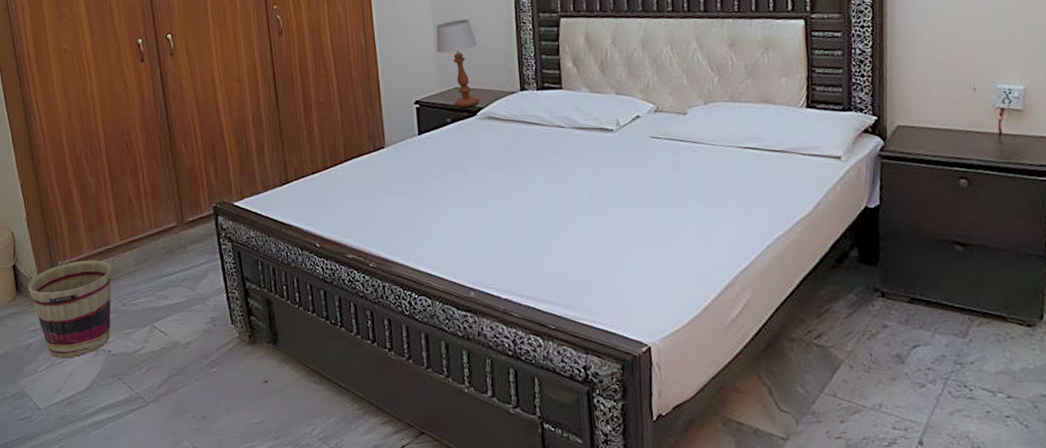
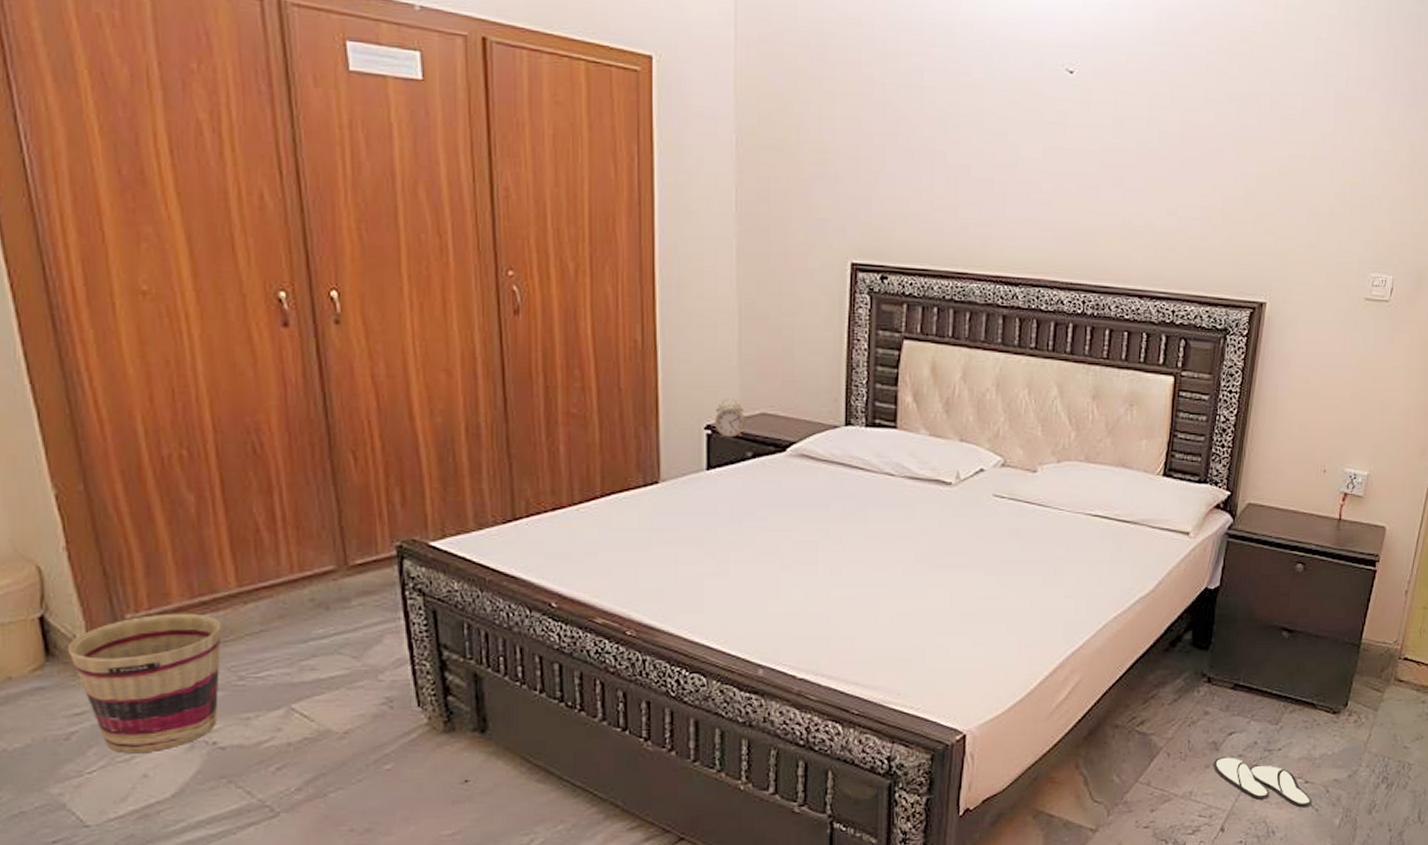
alarm clock: none [420,79,445,109] -> present [714,399,746,438]
table lamp: present [435,19,480,108] -> none [740,325,796,440]
slippers: none [901,370,1020,424] -> present [1214,757,1313,808]

